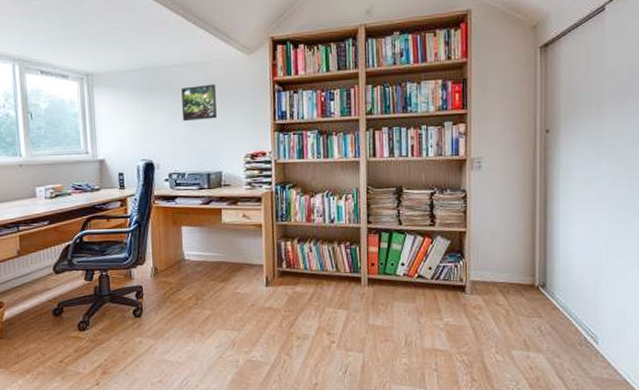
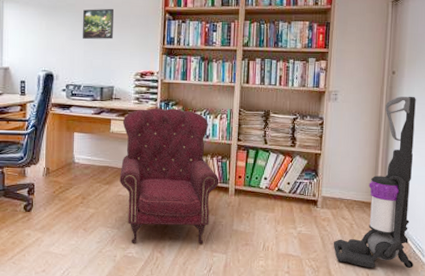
armchair: none [234,192,350,346] -> present [120,108,219,243]
vacuum cleaner: none [487,157,585,361] -> present [333,96,416,269]

